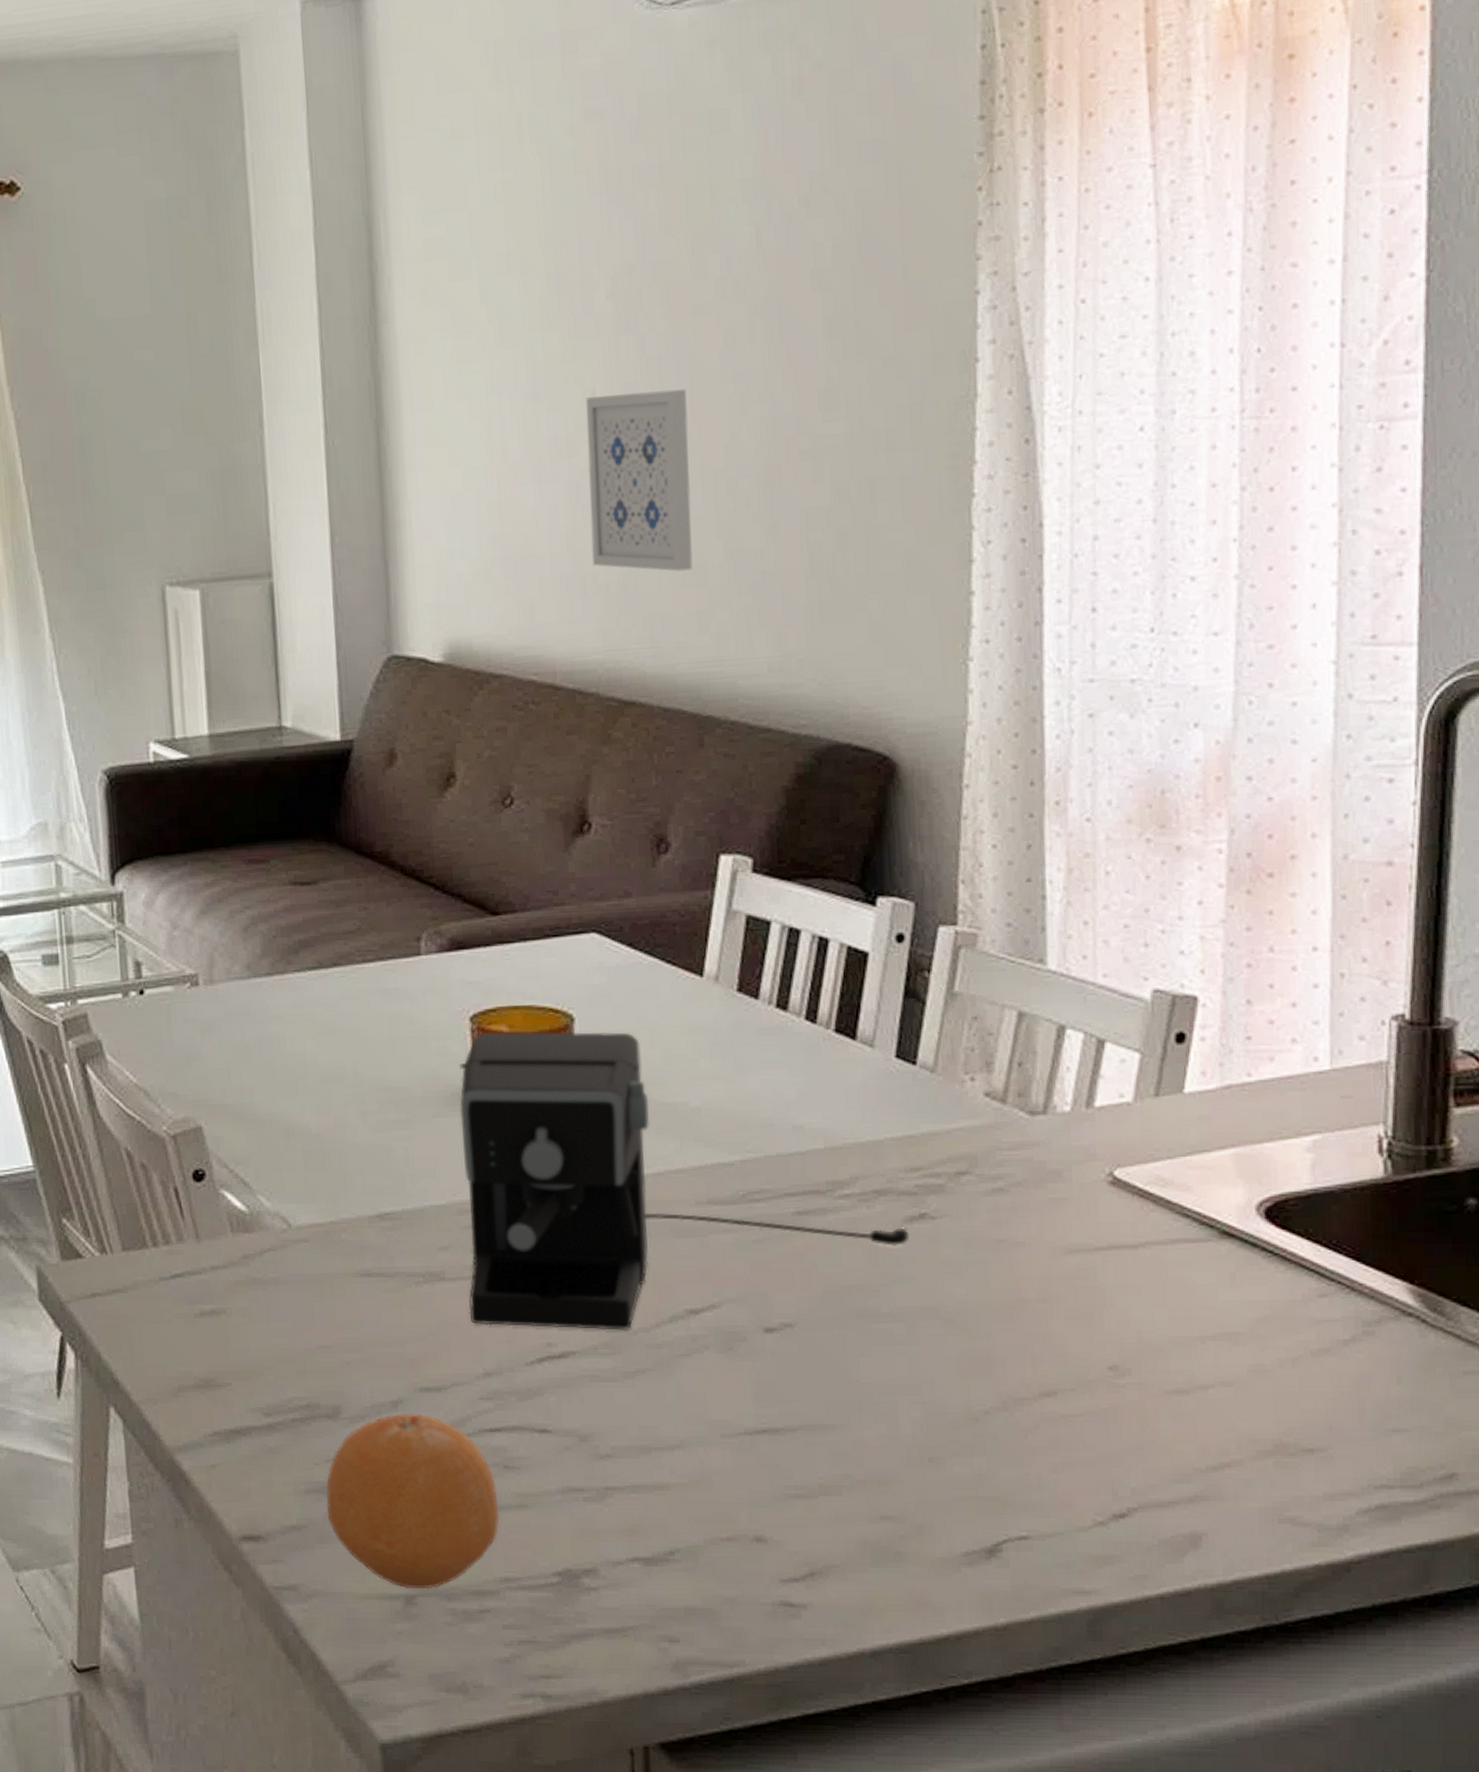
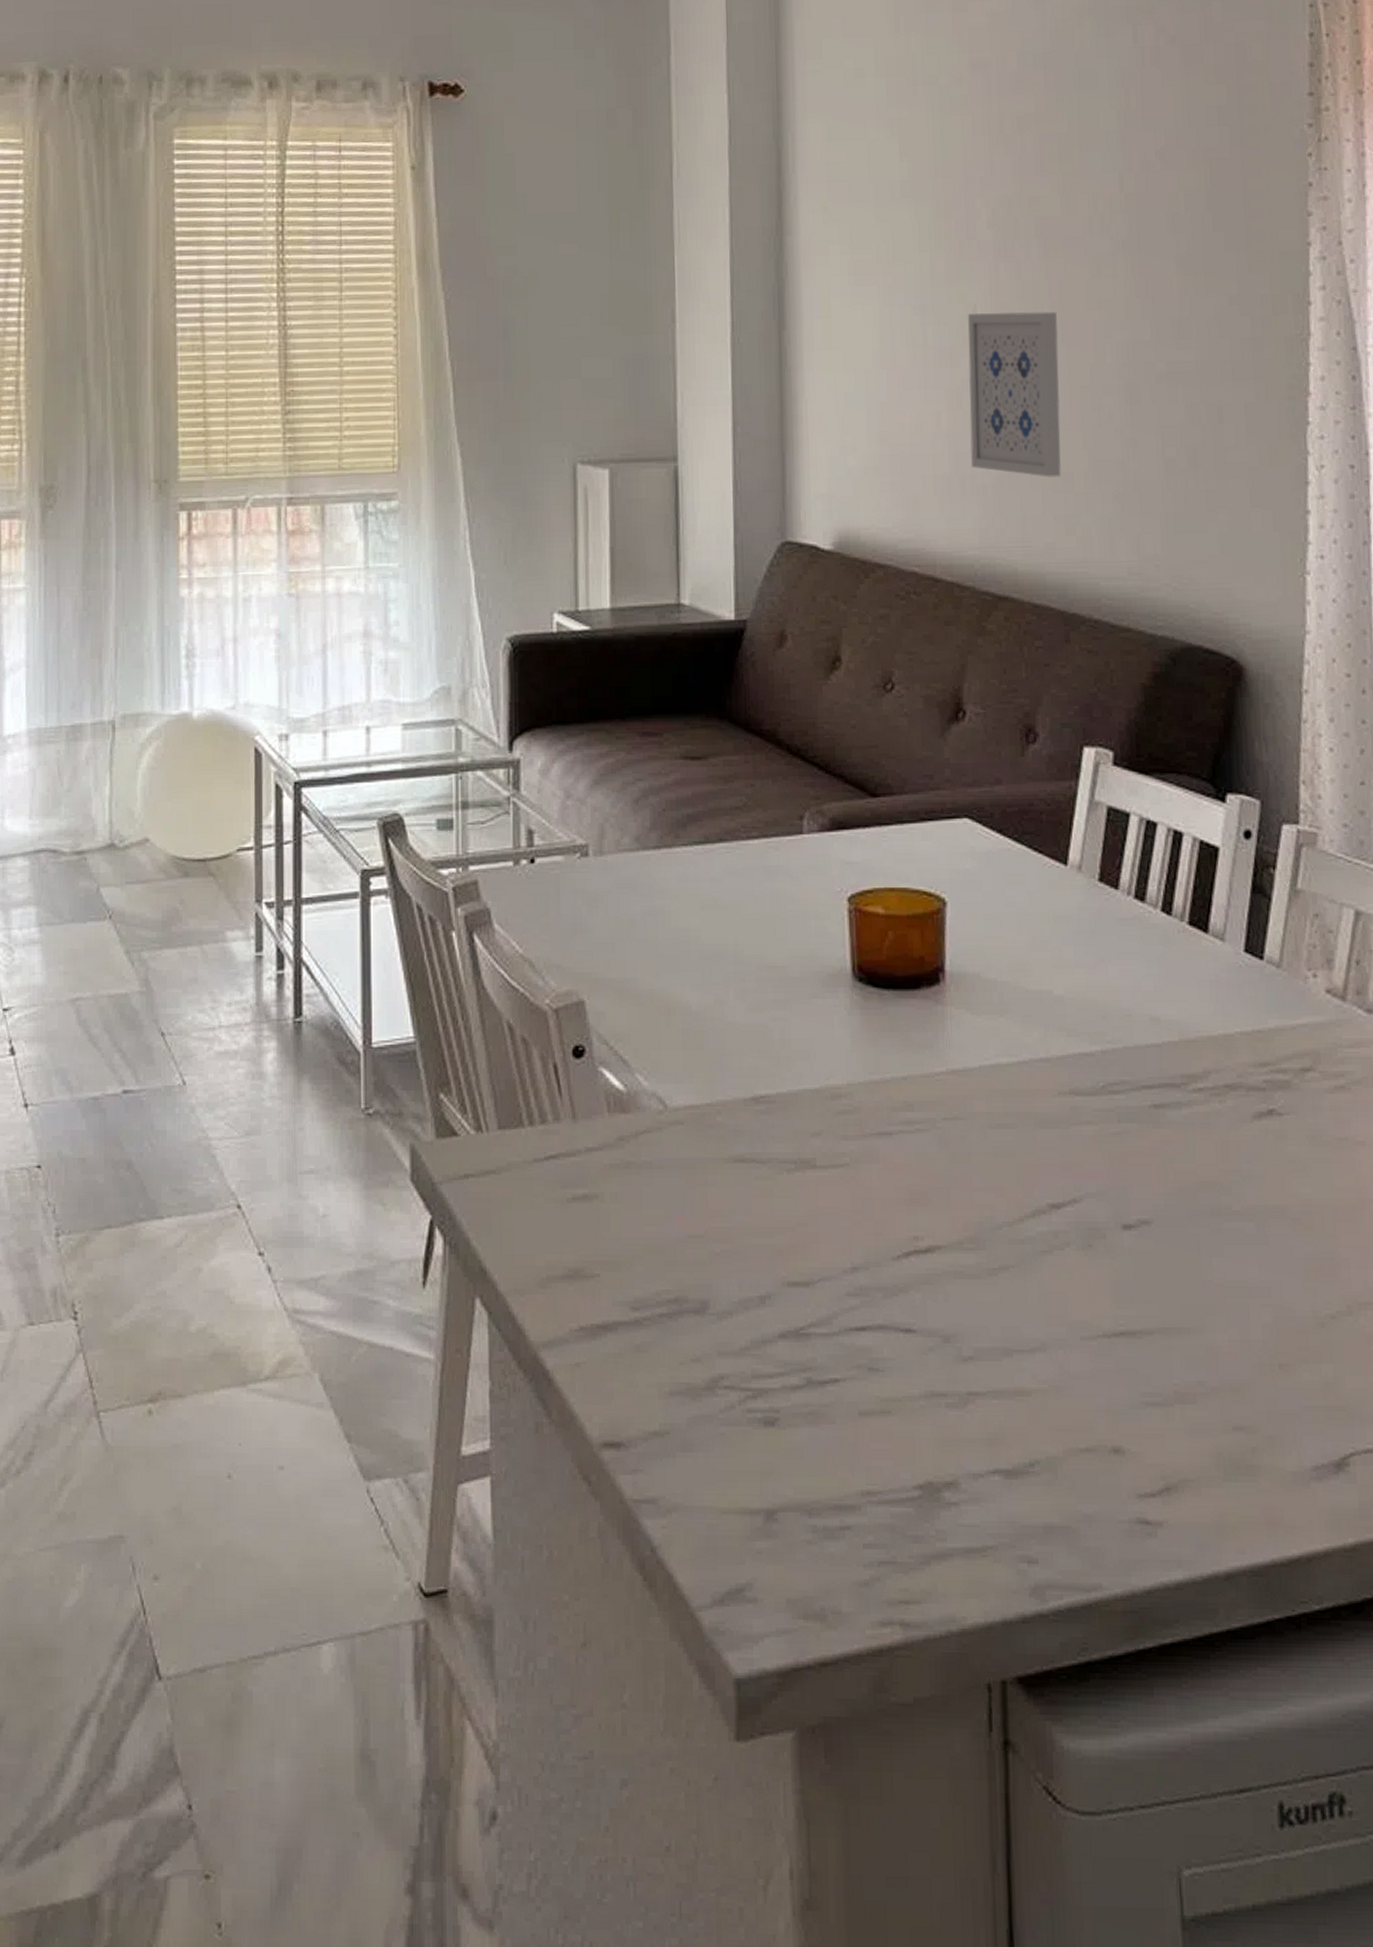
fruit: present [325,1414,500,1590] -> none [690,1310,863,1504]
coffee maker: present [459,1031,911,1330] -> none [835,913,1260,1224]

